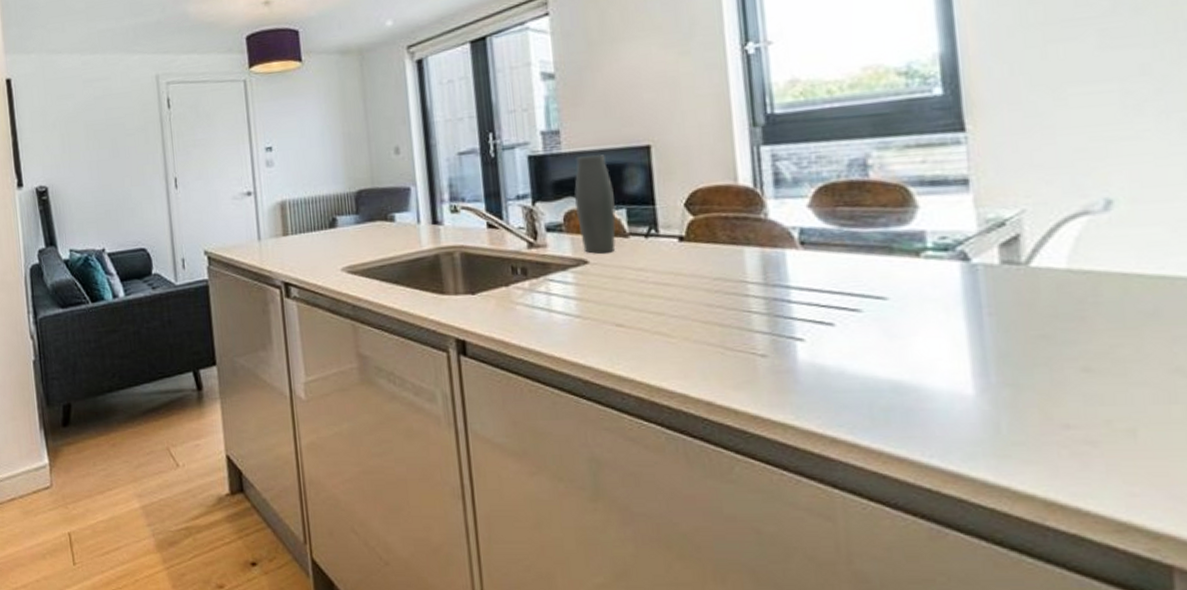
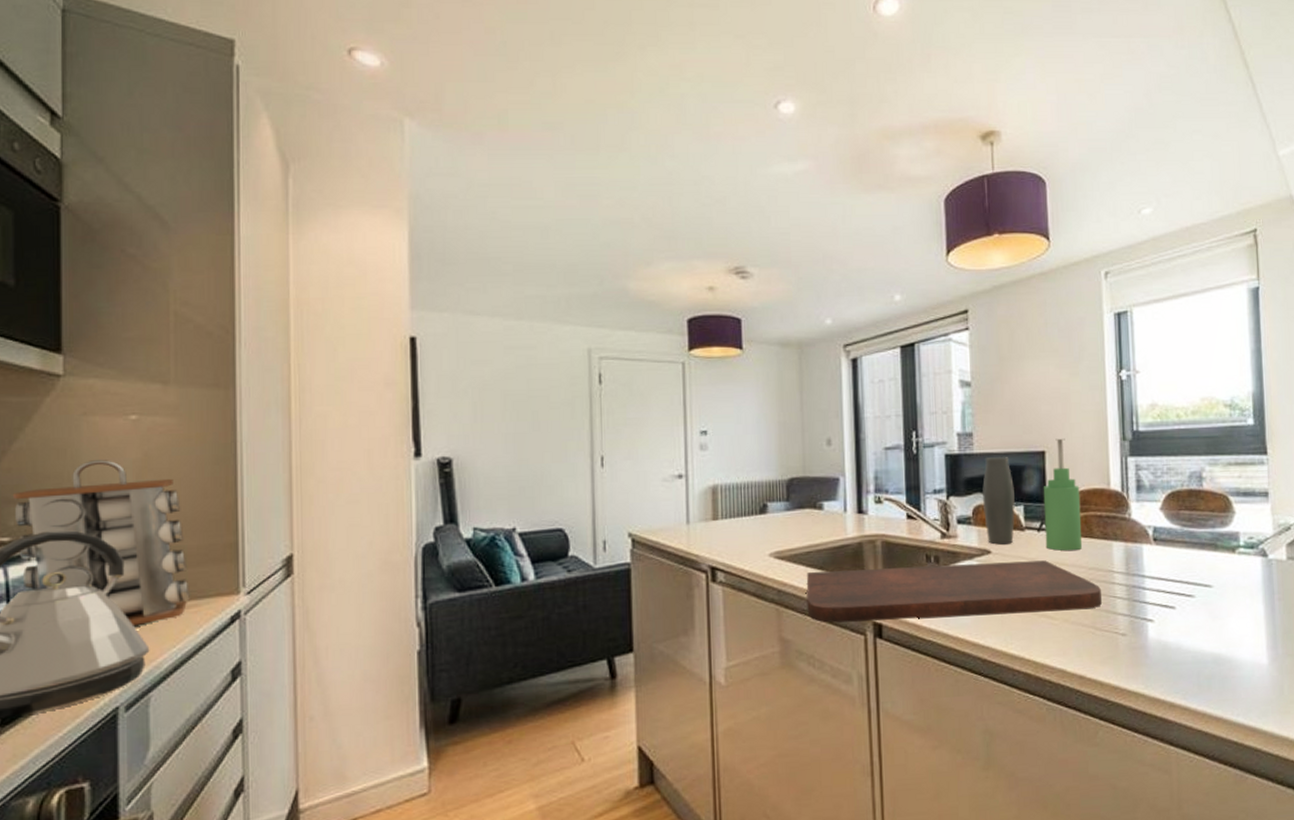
cutting board: none [381,270,732,339] -> present [806,560,1102,623]
soap dispenser: none [649,129,704,259] -> present [1043,438,1083,551]

